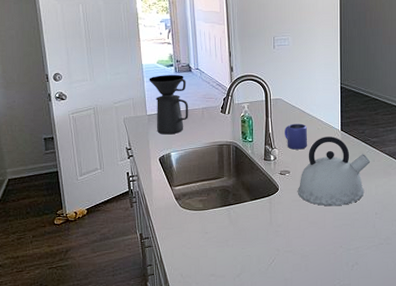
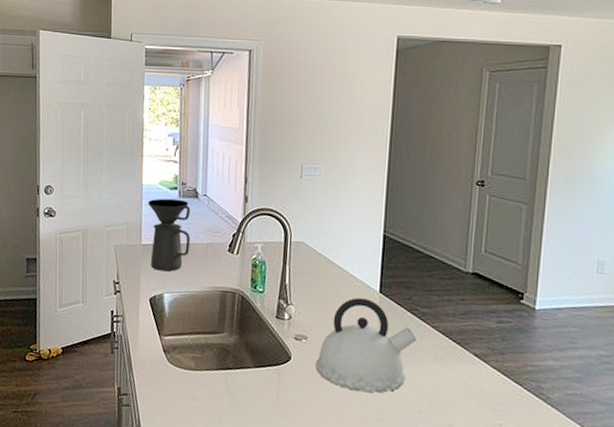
mug: present [285,123,308,150] -> none [305,276,335,311]

